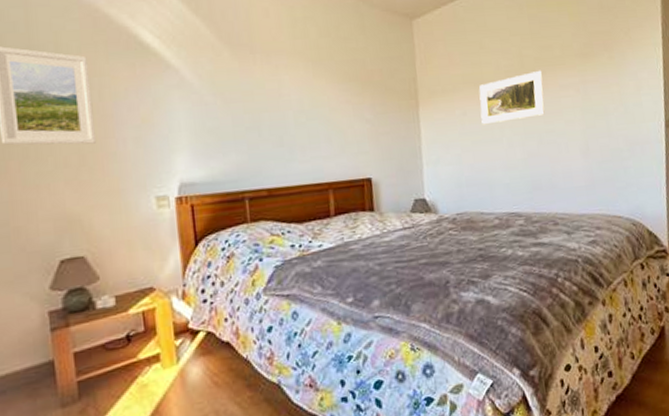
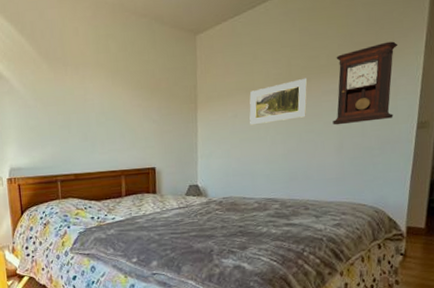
pendulum clock: none [571,31,639,124] -> present [332,41,398,125]

